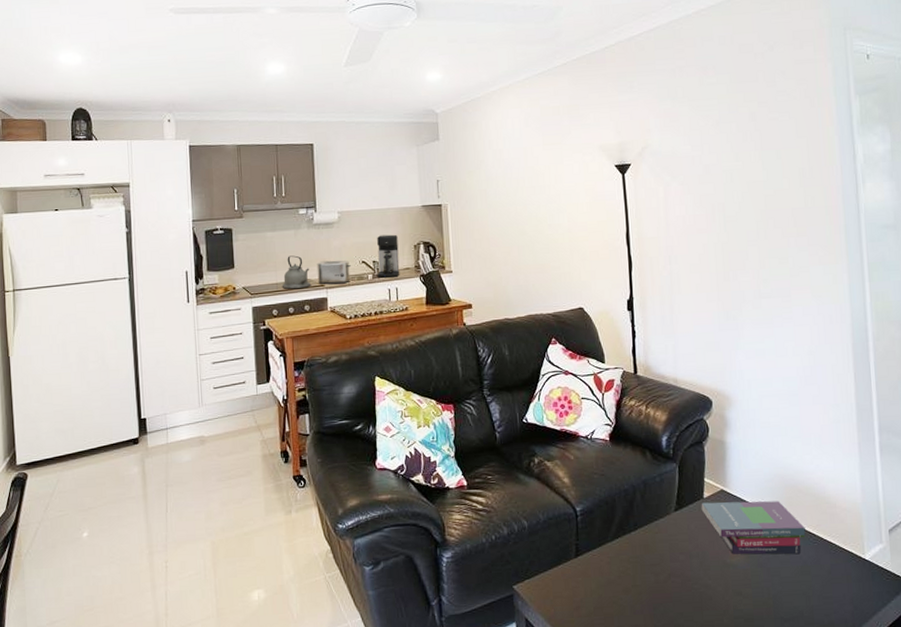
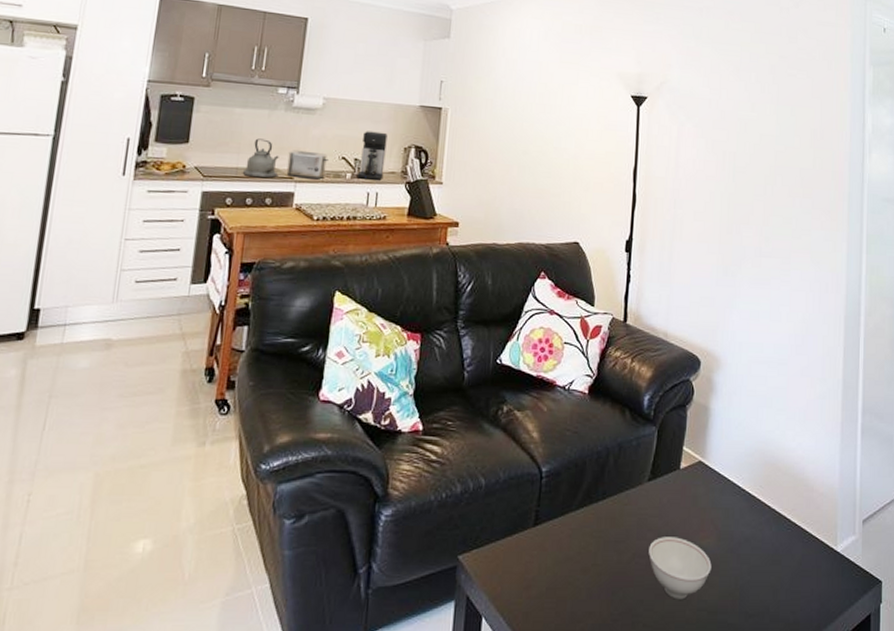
bowl: none [683,557,744,611] -> present [649,537,712,600]
books: present [701,501,806,555] -> none [676,474,780,541]

